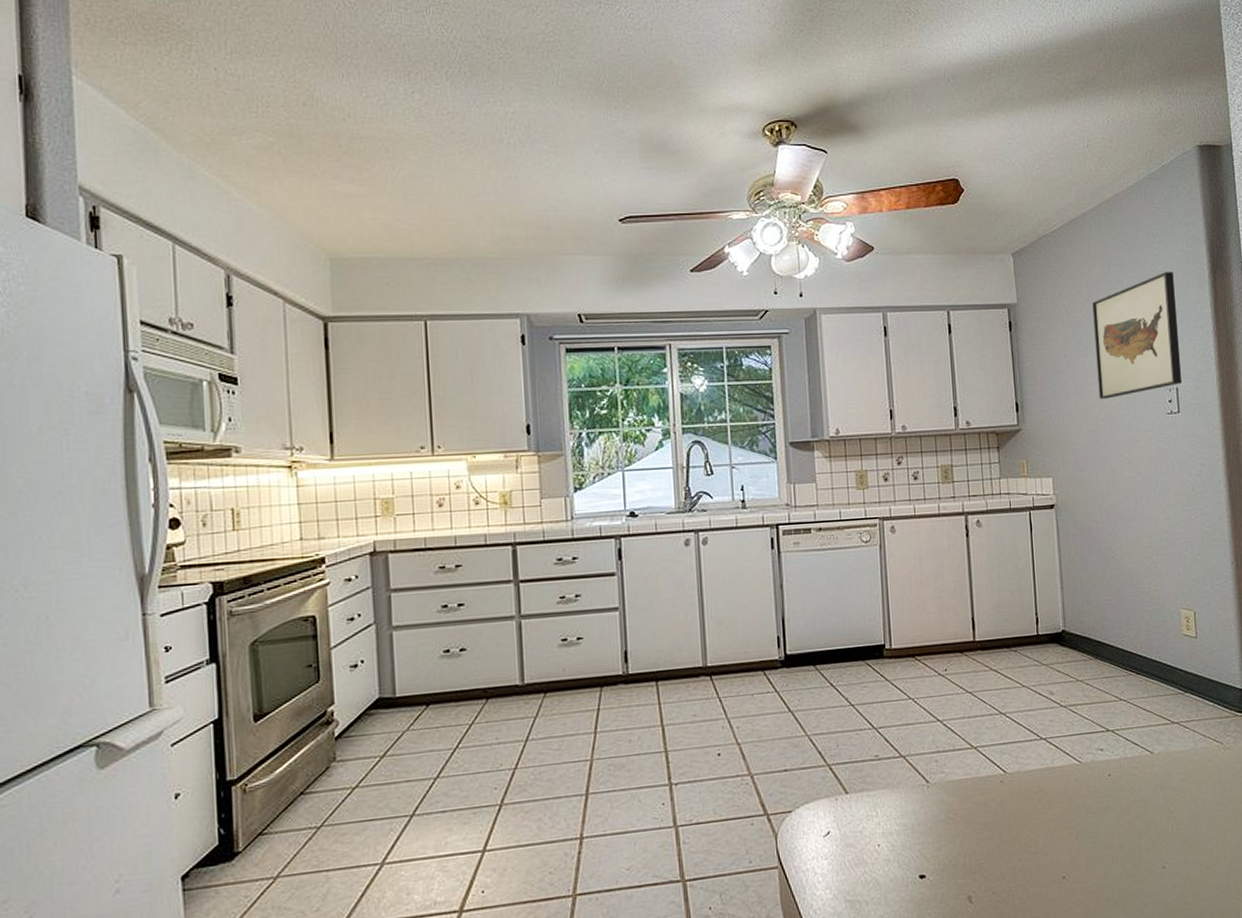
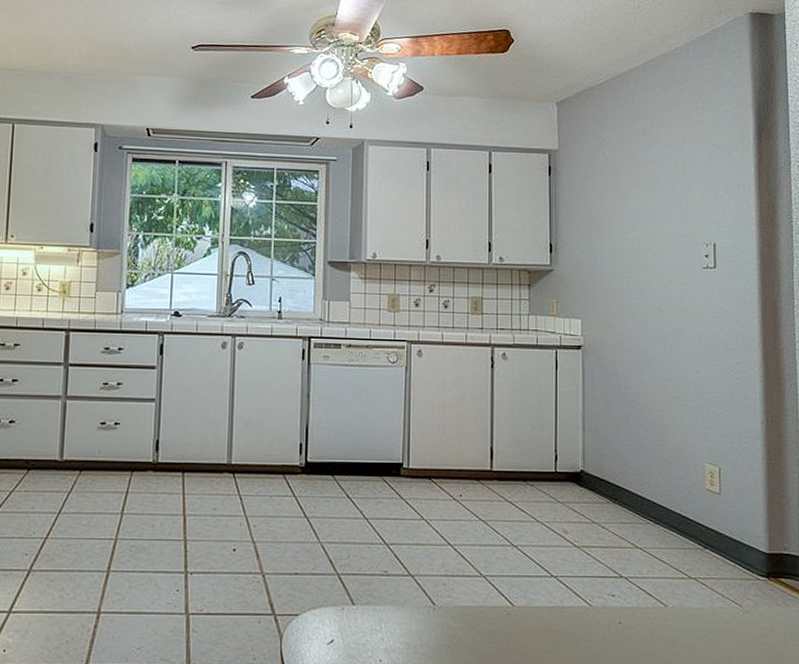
wall art: present [1092,272,1183,400] -> none [633,131,721,248]

